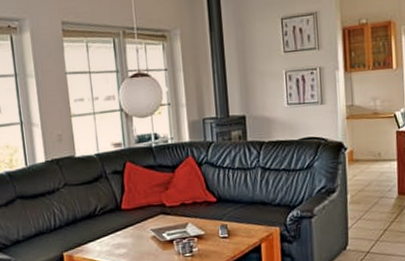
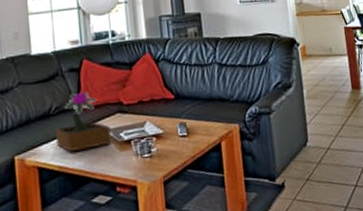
potted flower: none [101,193,155,250] -> present [56,91,112,152]

